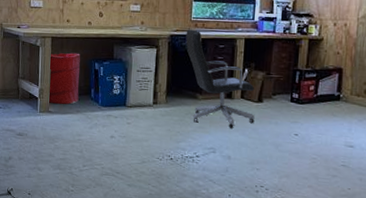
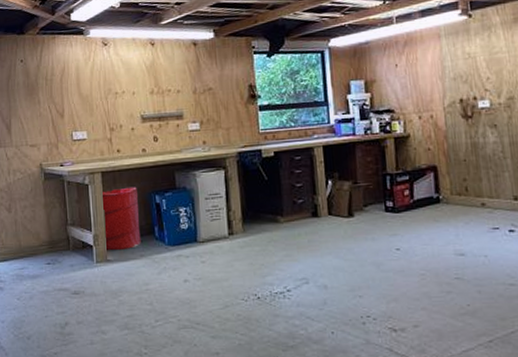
office chair: present [185,29,255,128] -> none [255,143,348,252]

